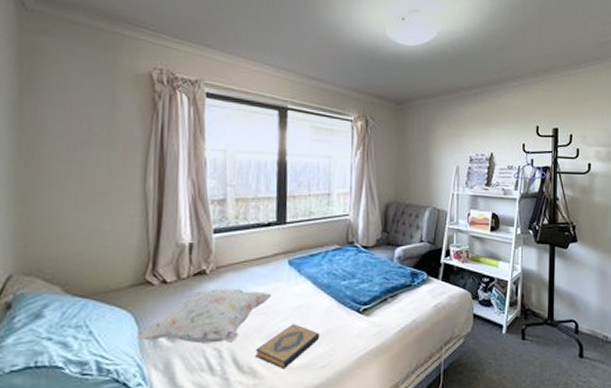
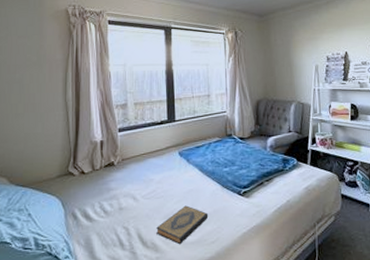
decorative pillow: present [137,288,272,344] -> none [64,176,167,223]

